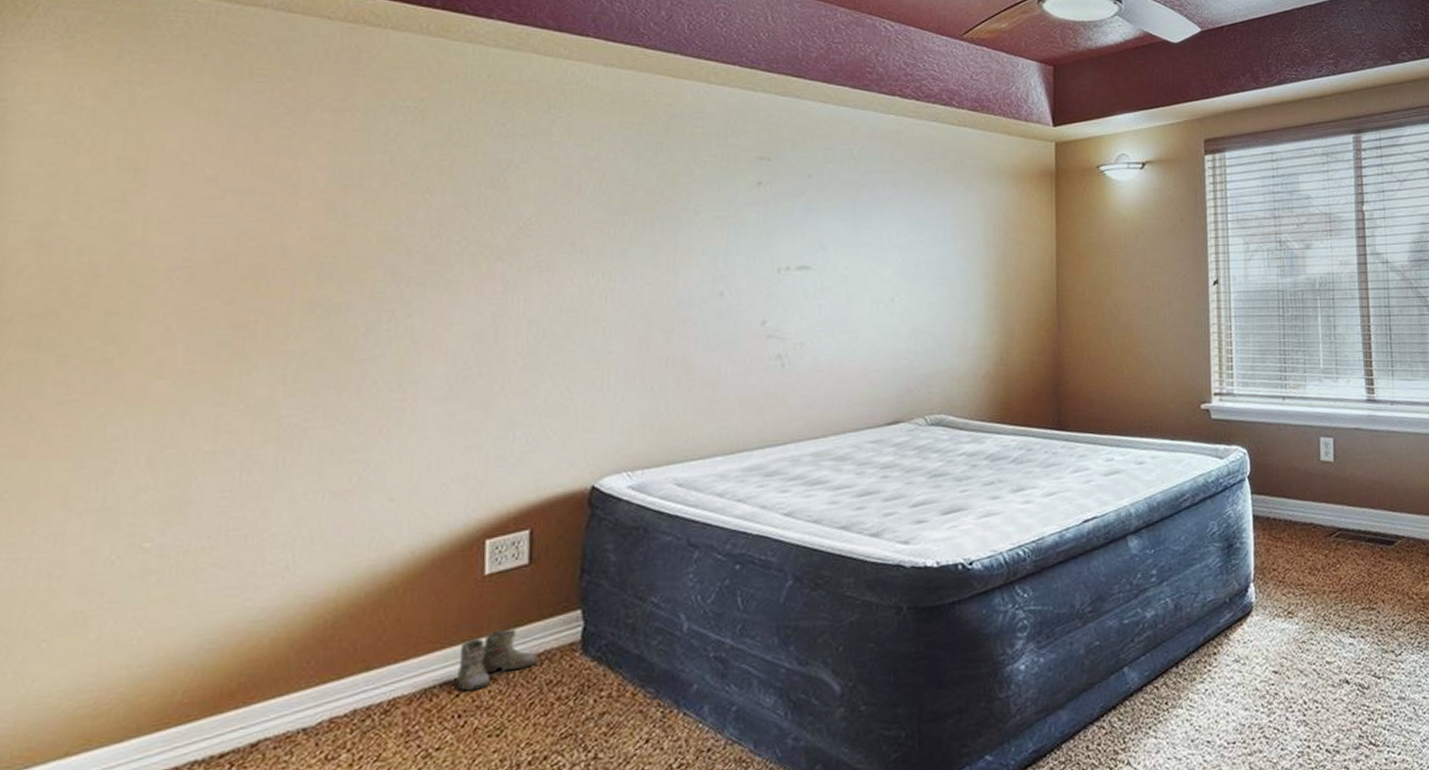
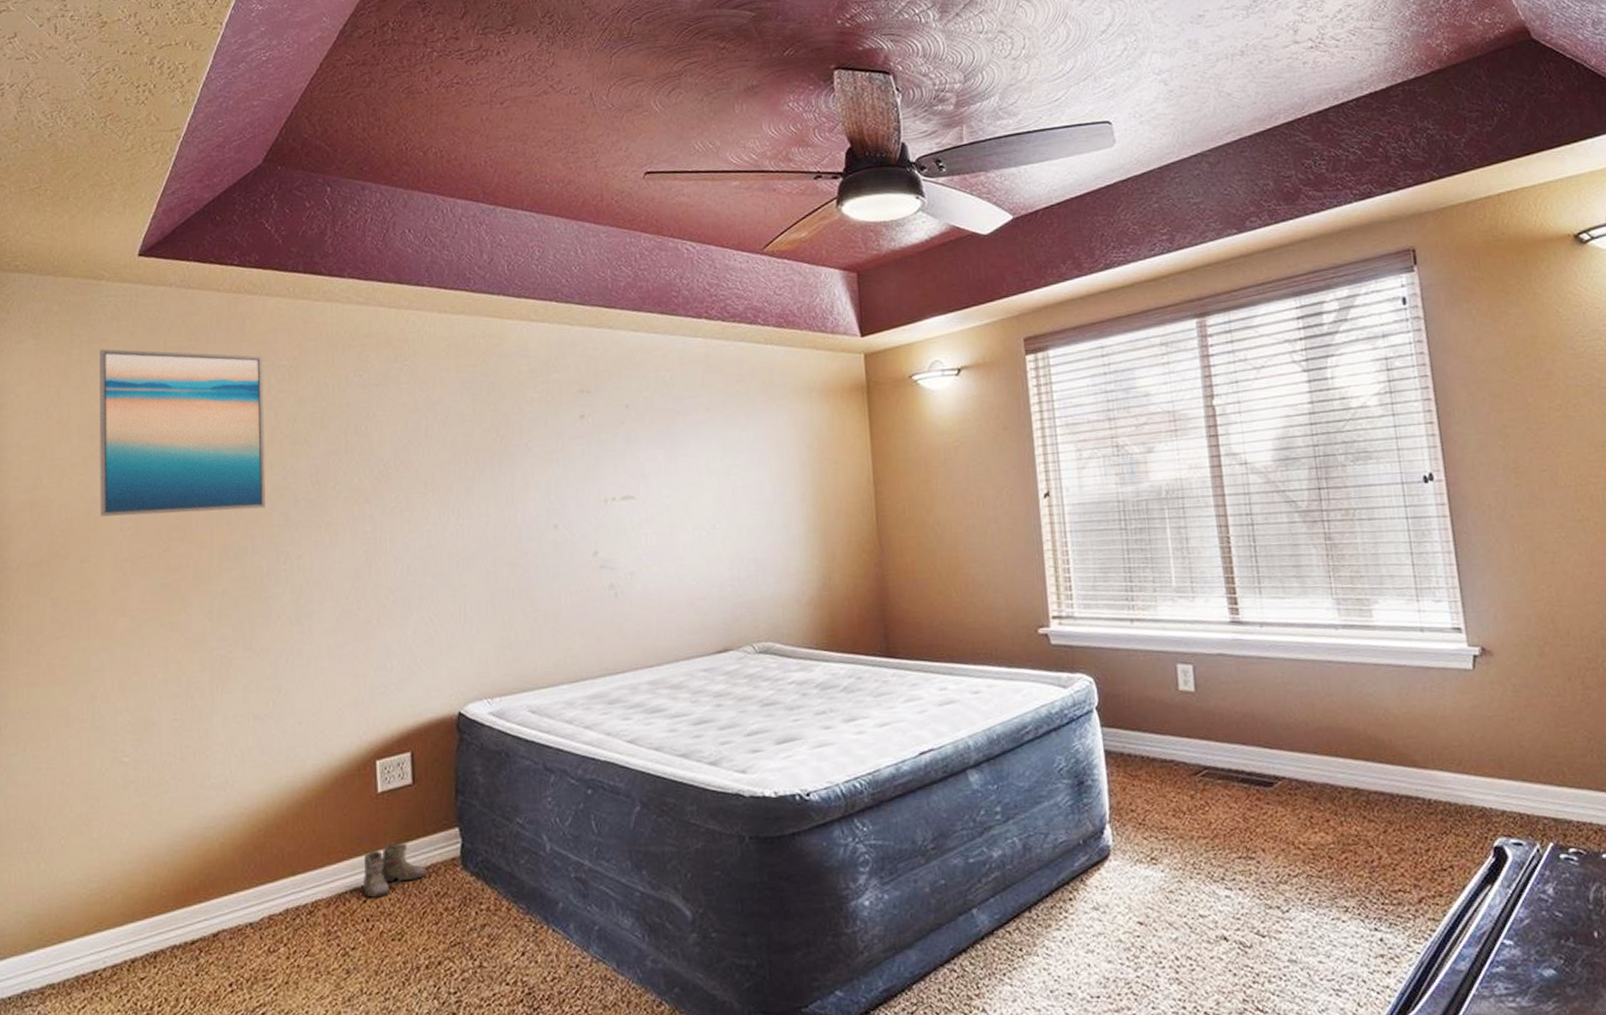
wall art: none [139,70,381,263] -> present [100,349,265,517]

